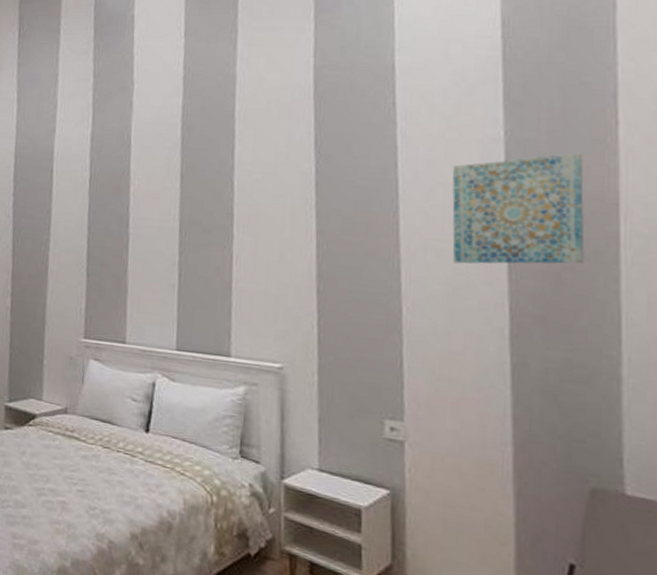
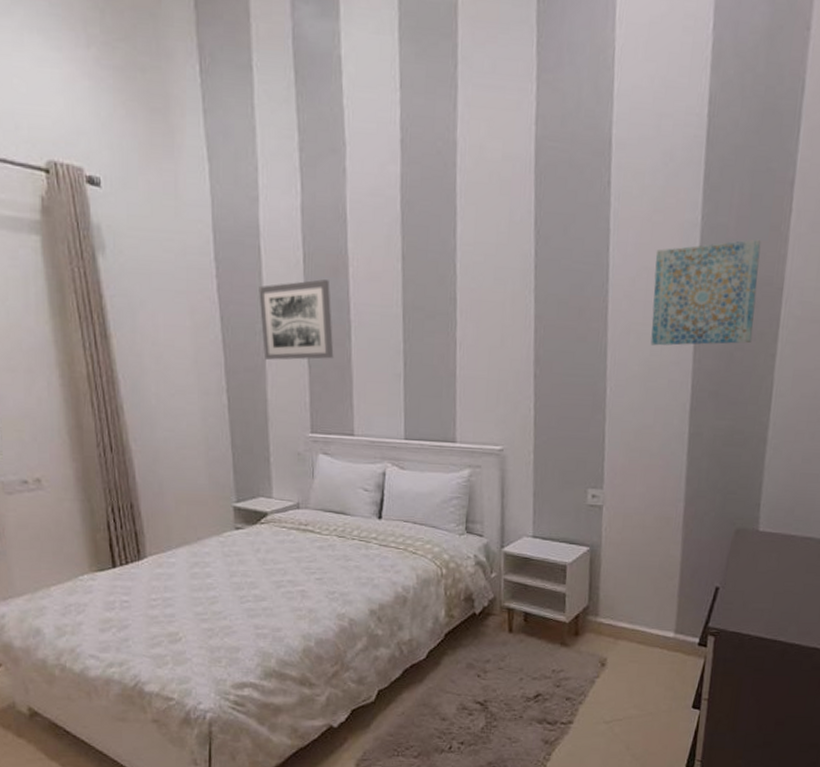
wall art: none [47,196,112,269] -> present [259,279,334,360]

